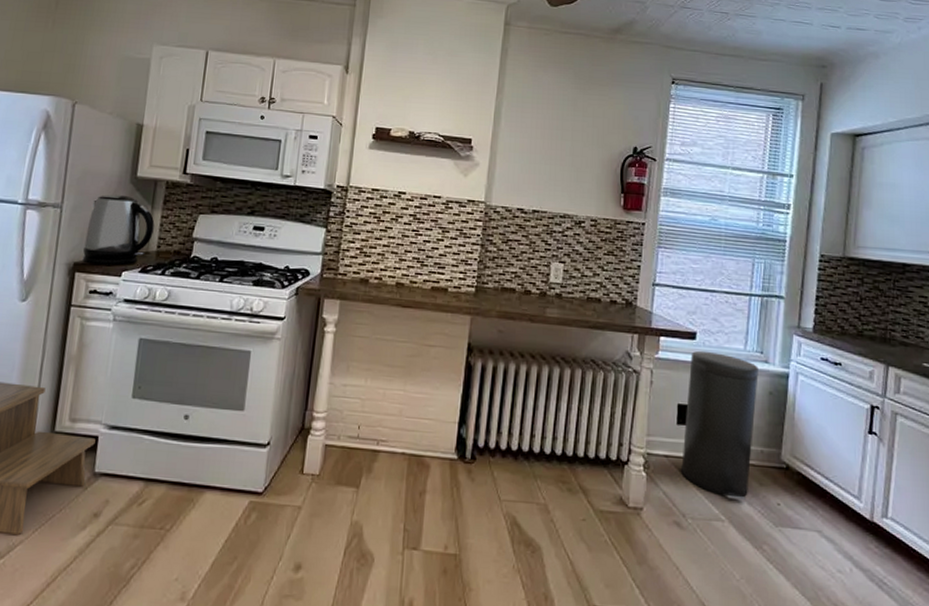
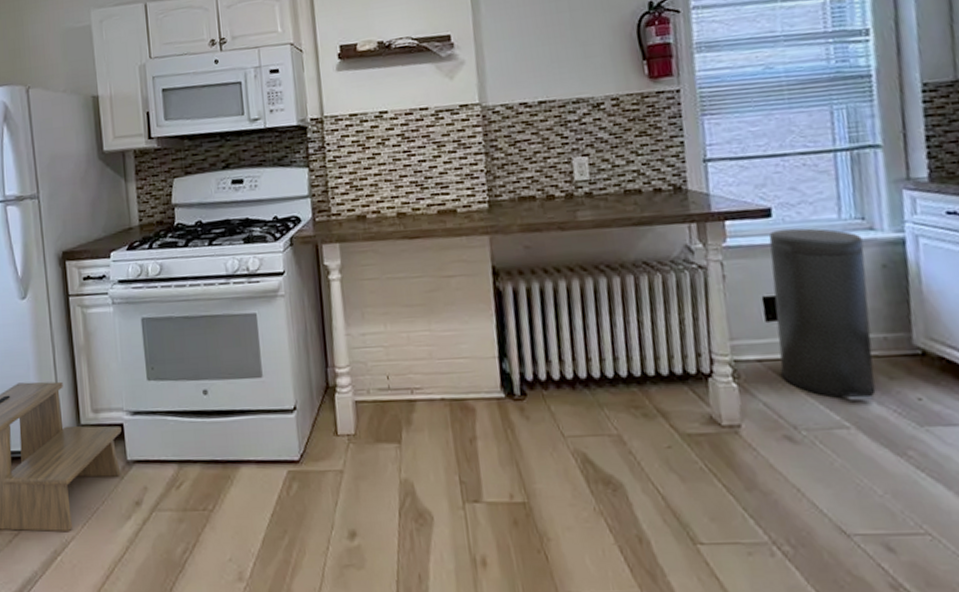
kettle: present [82,194,155,267] -> none [66,173,132,251]

